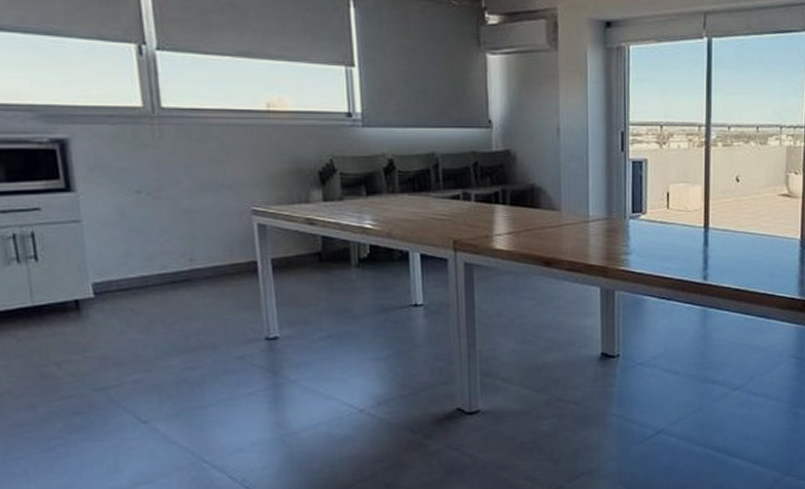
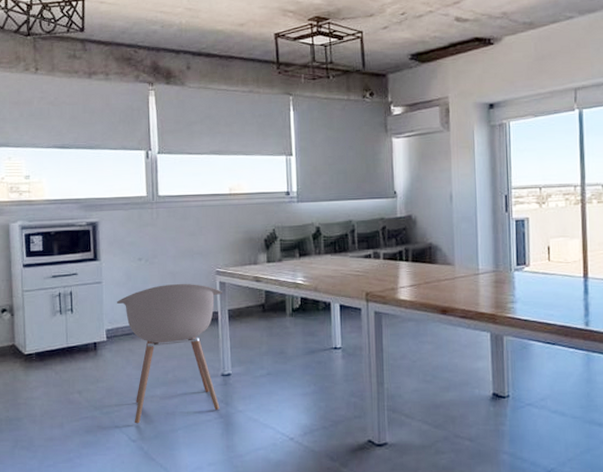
chair: none [105,224,265,401] -> present [116,283,222,424]

